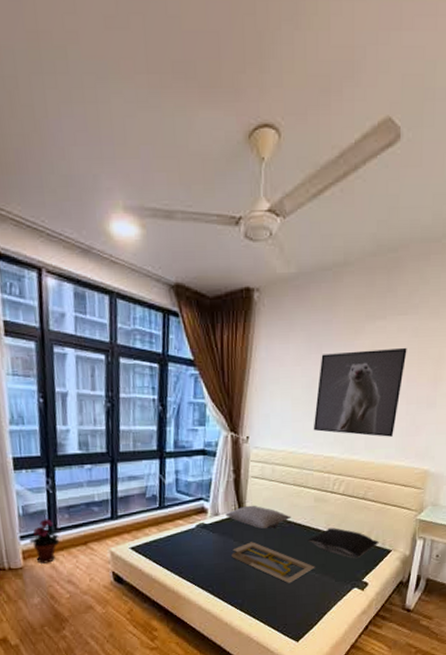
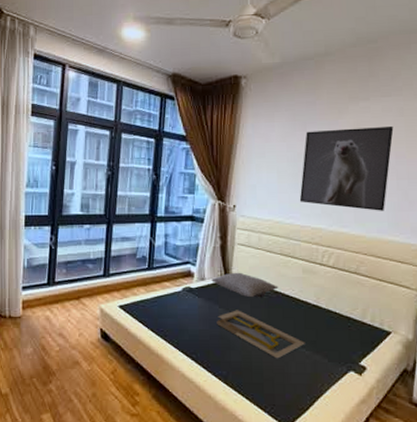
potted plant: present [29,519,60,564] -> none [30,272,56,314]
pillow: present [307,528,379,559] -> none [296,302,376,338]

